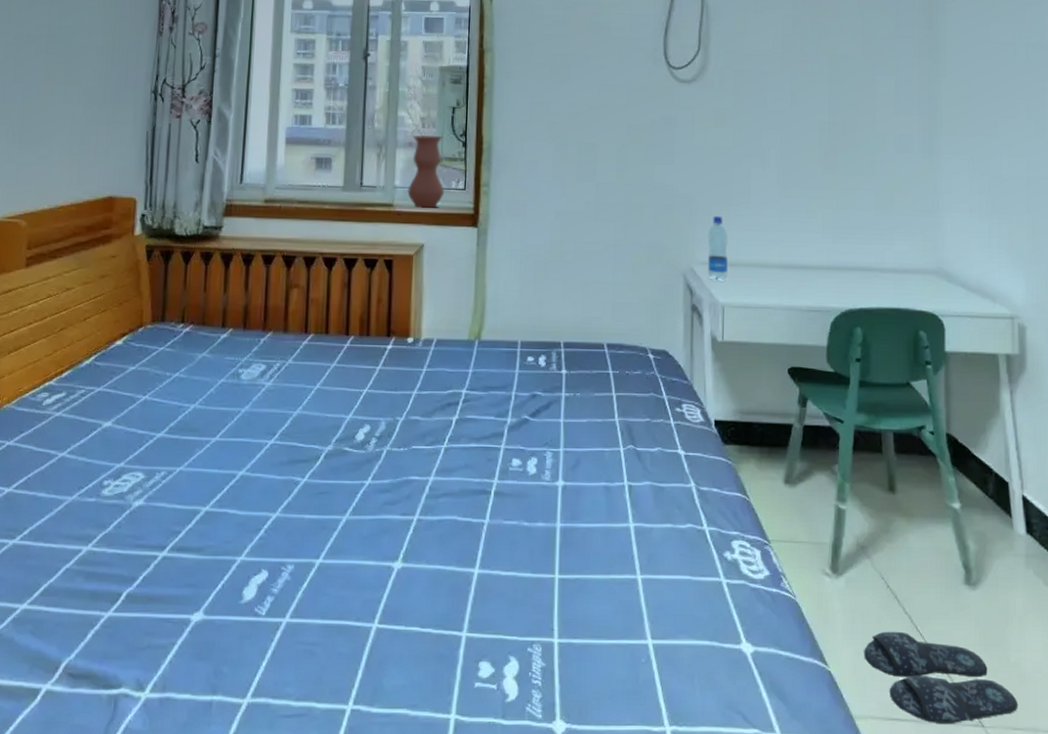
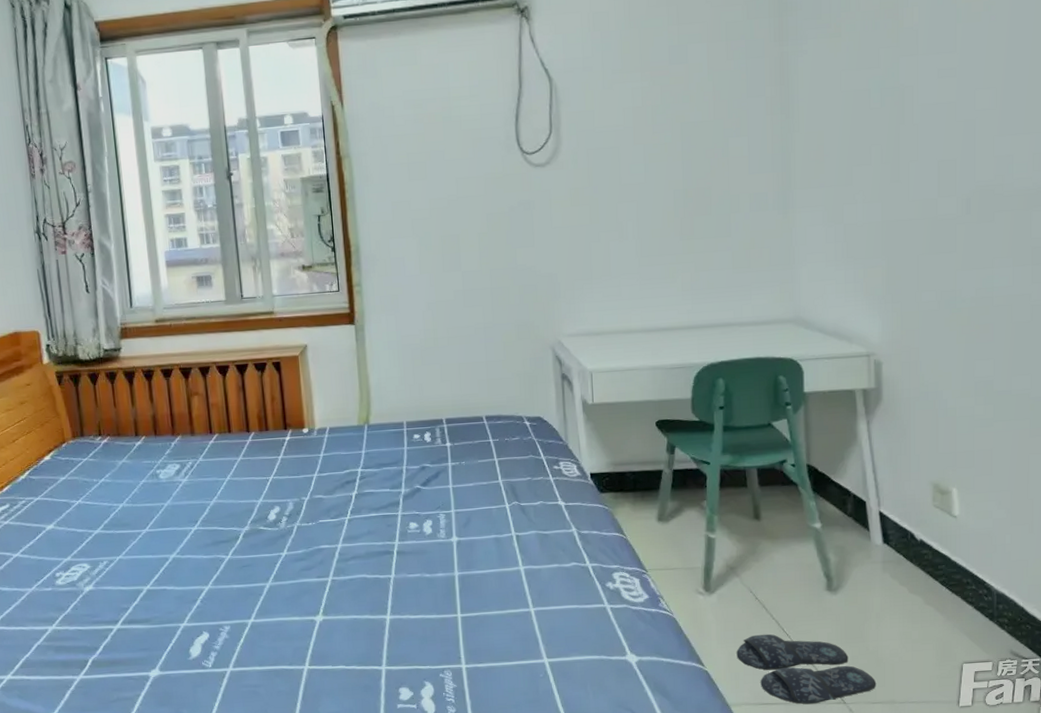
vase: present [407,135,445,209] -> none [283,244,320,313]
bottle: present [707,215,728,281] -> none [572,290,593,351]

